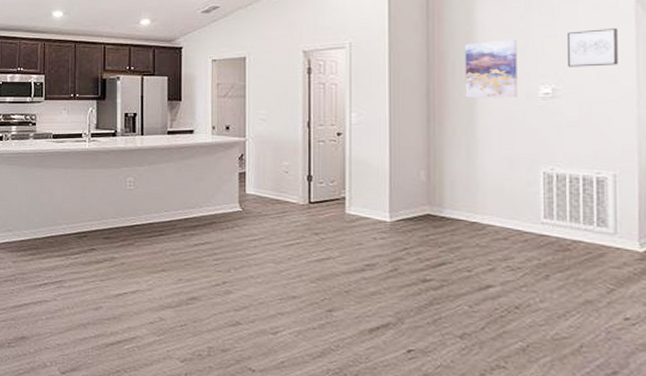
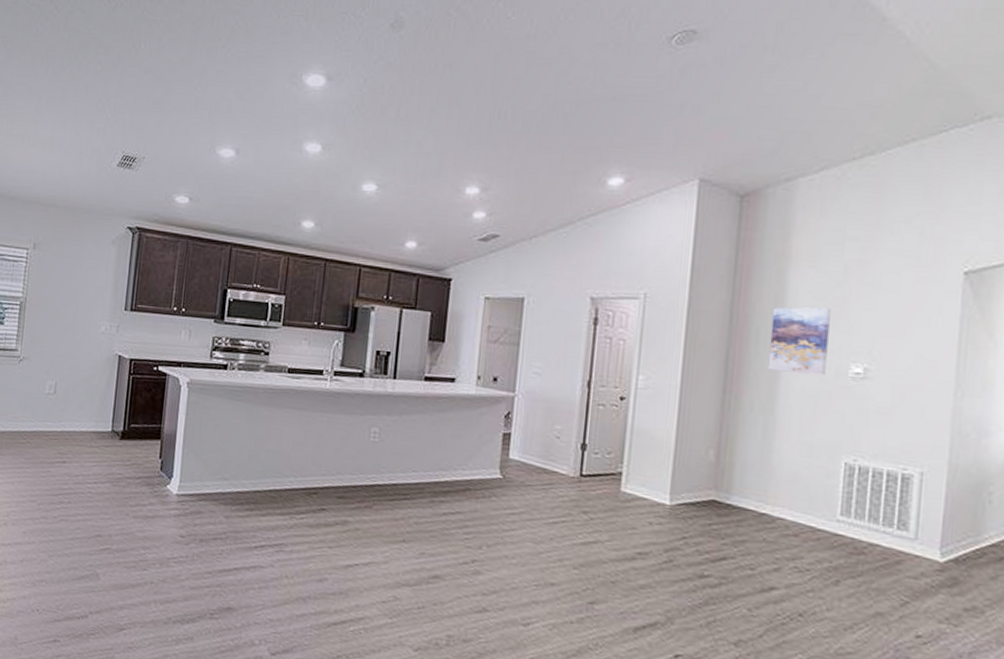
wall art: present [568,28,618,67] -> none [884,305,941,349]

